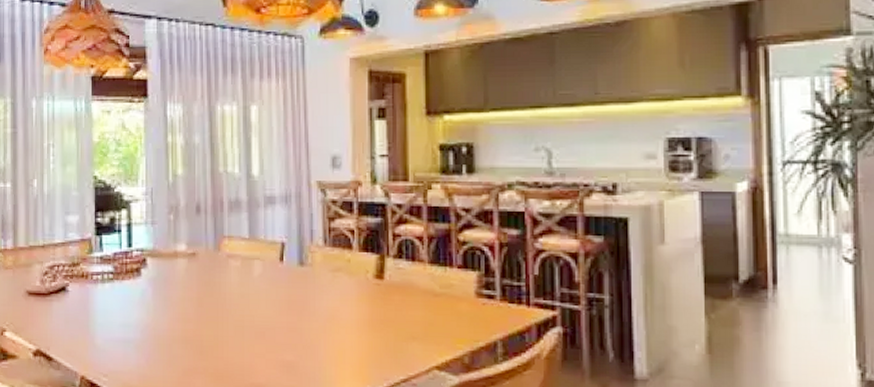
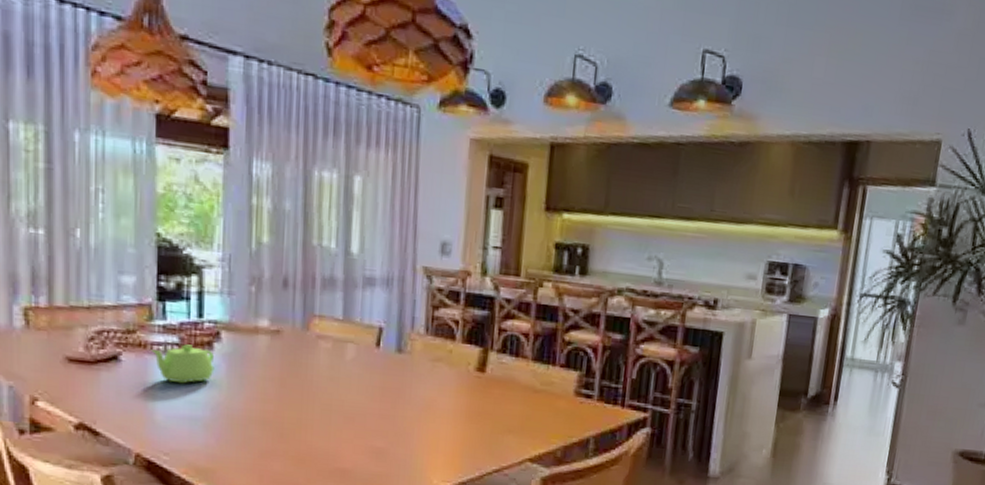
teapot: none [91,272,143,309] -> present [151,344,215,384]

